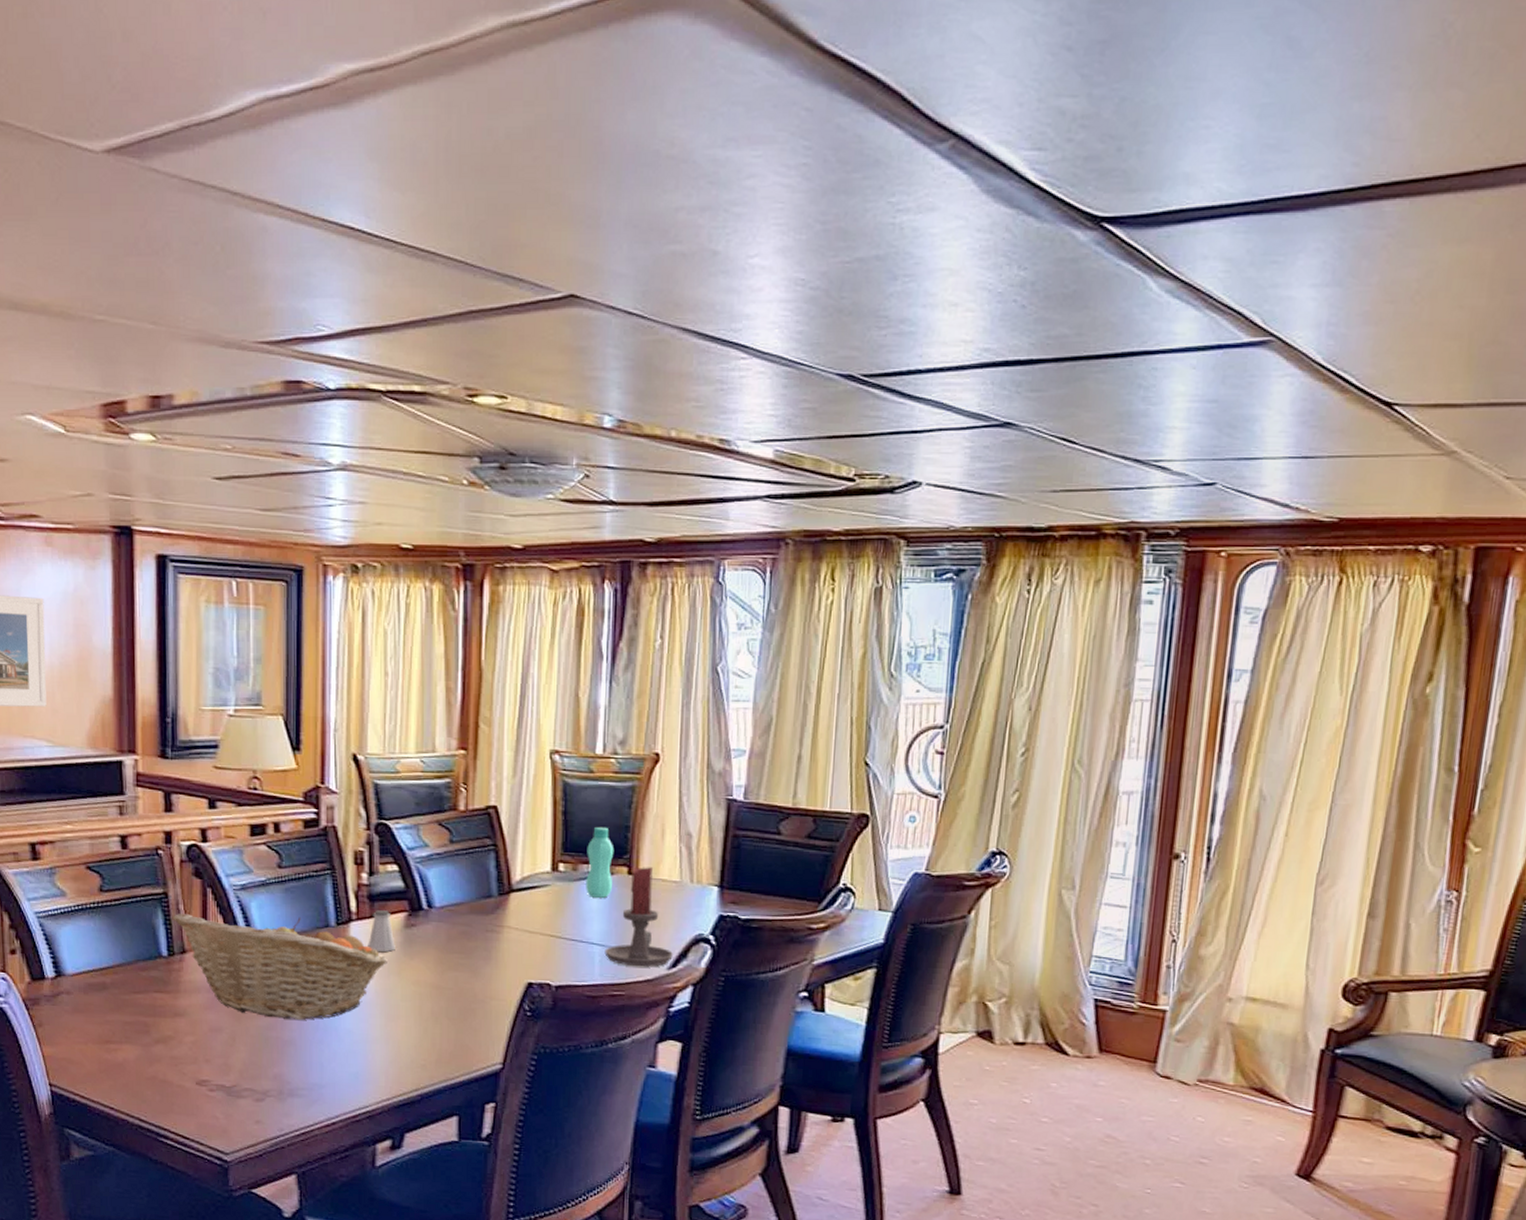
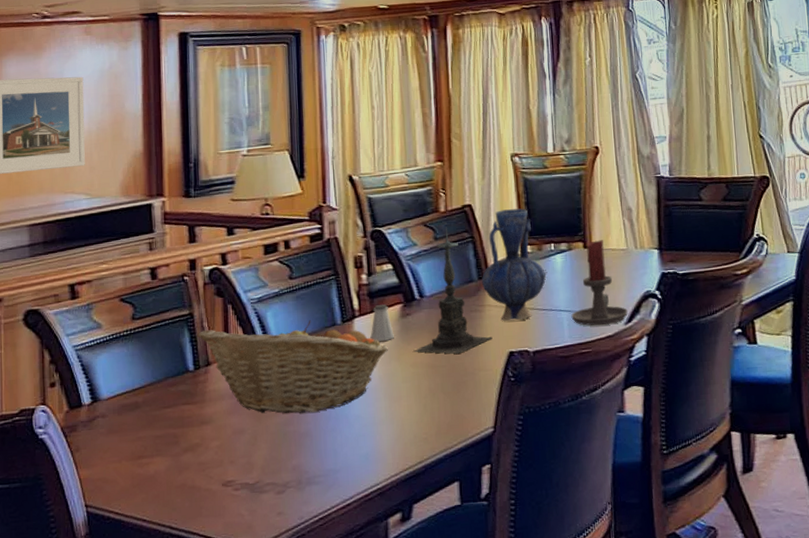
candle holder: none [416,829,509,978] -> present [413,227,493,355]
vase: none [501,817,580,949] -> present [481,208,547,322]
bottle: present [586,826,614,898] -> none [548,211,572,271]

